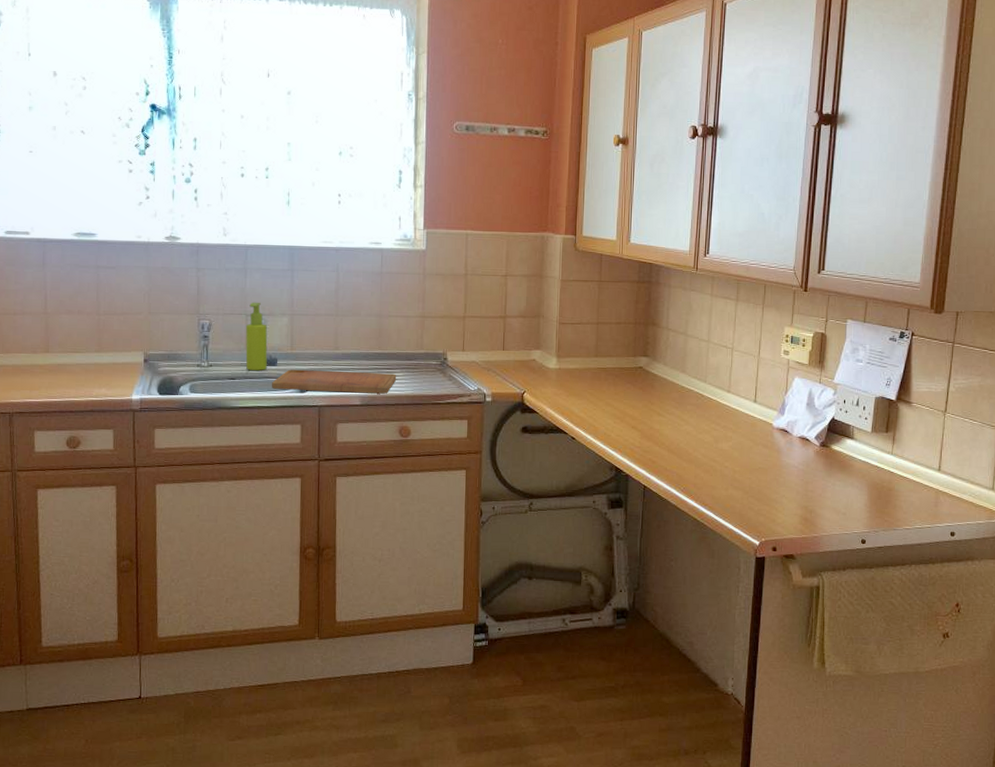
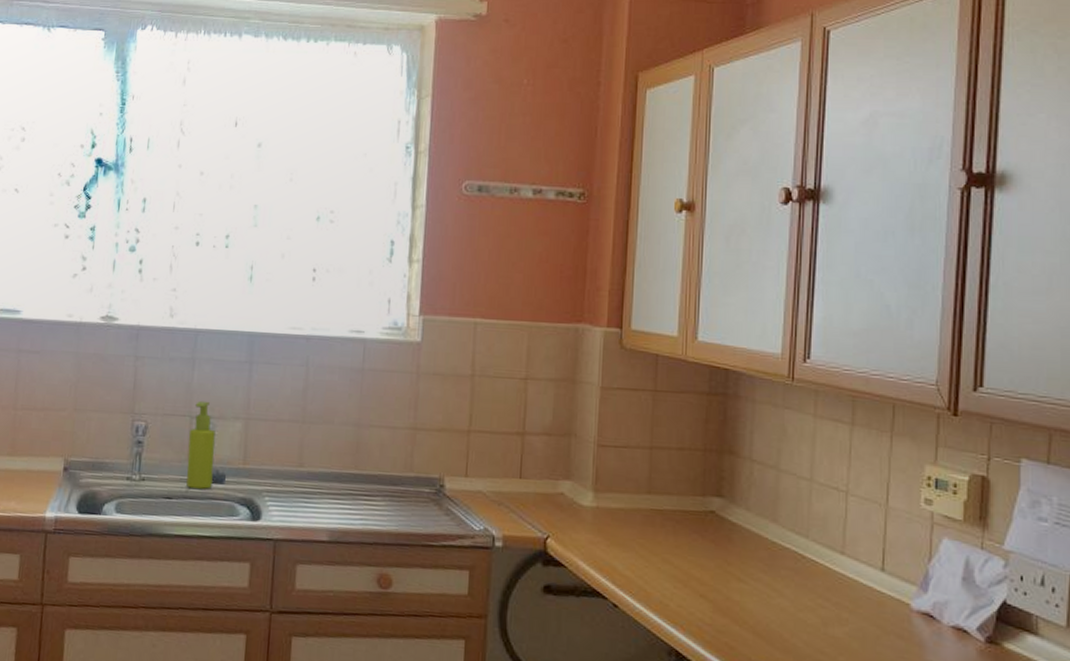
cutting board: present [271,369,397,394] -> none [216,489,377,529]

